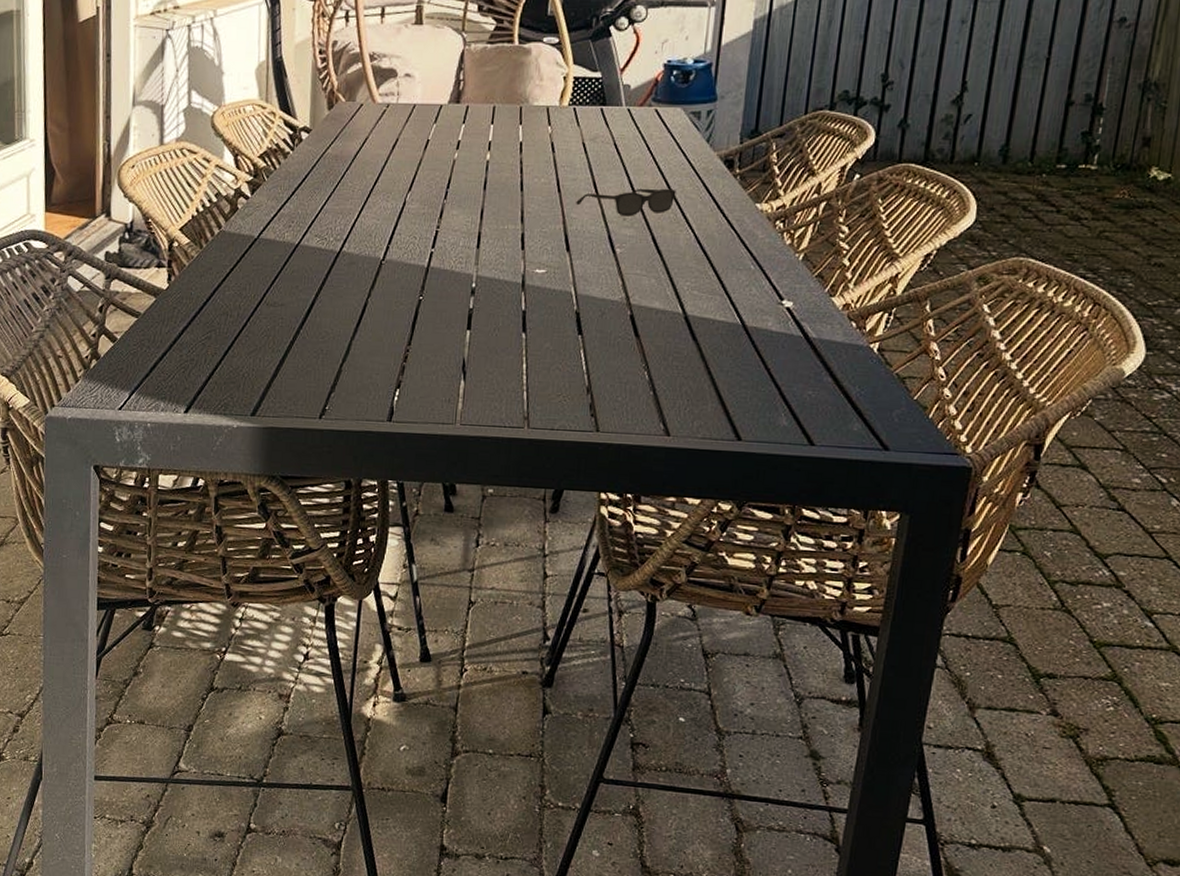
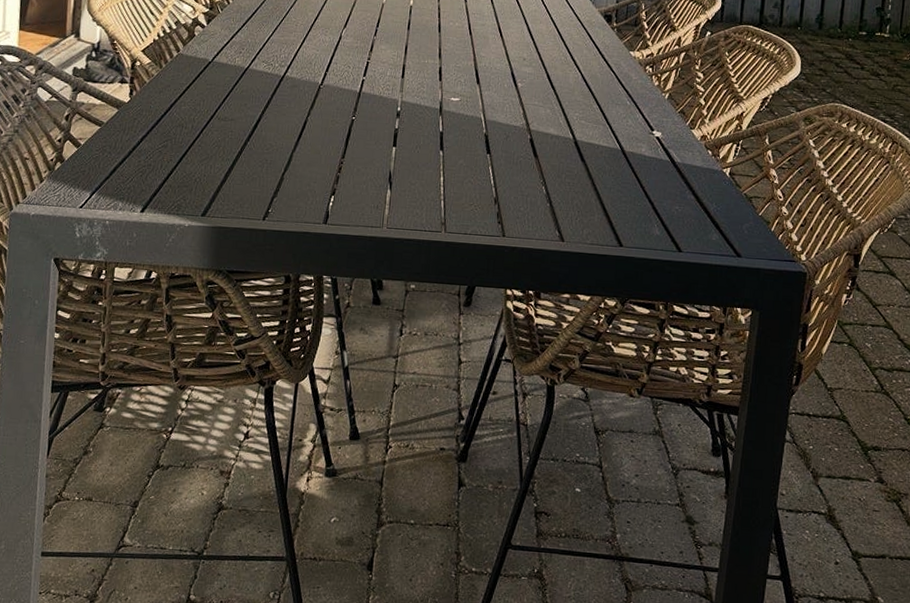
sunglasses: present [576,188,676,217] -> none [484,35,566,57]

